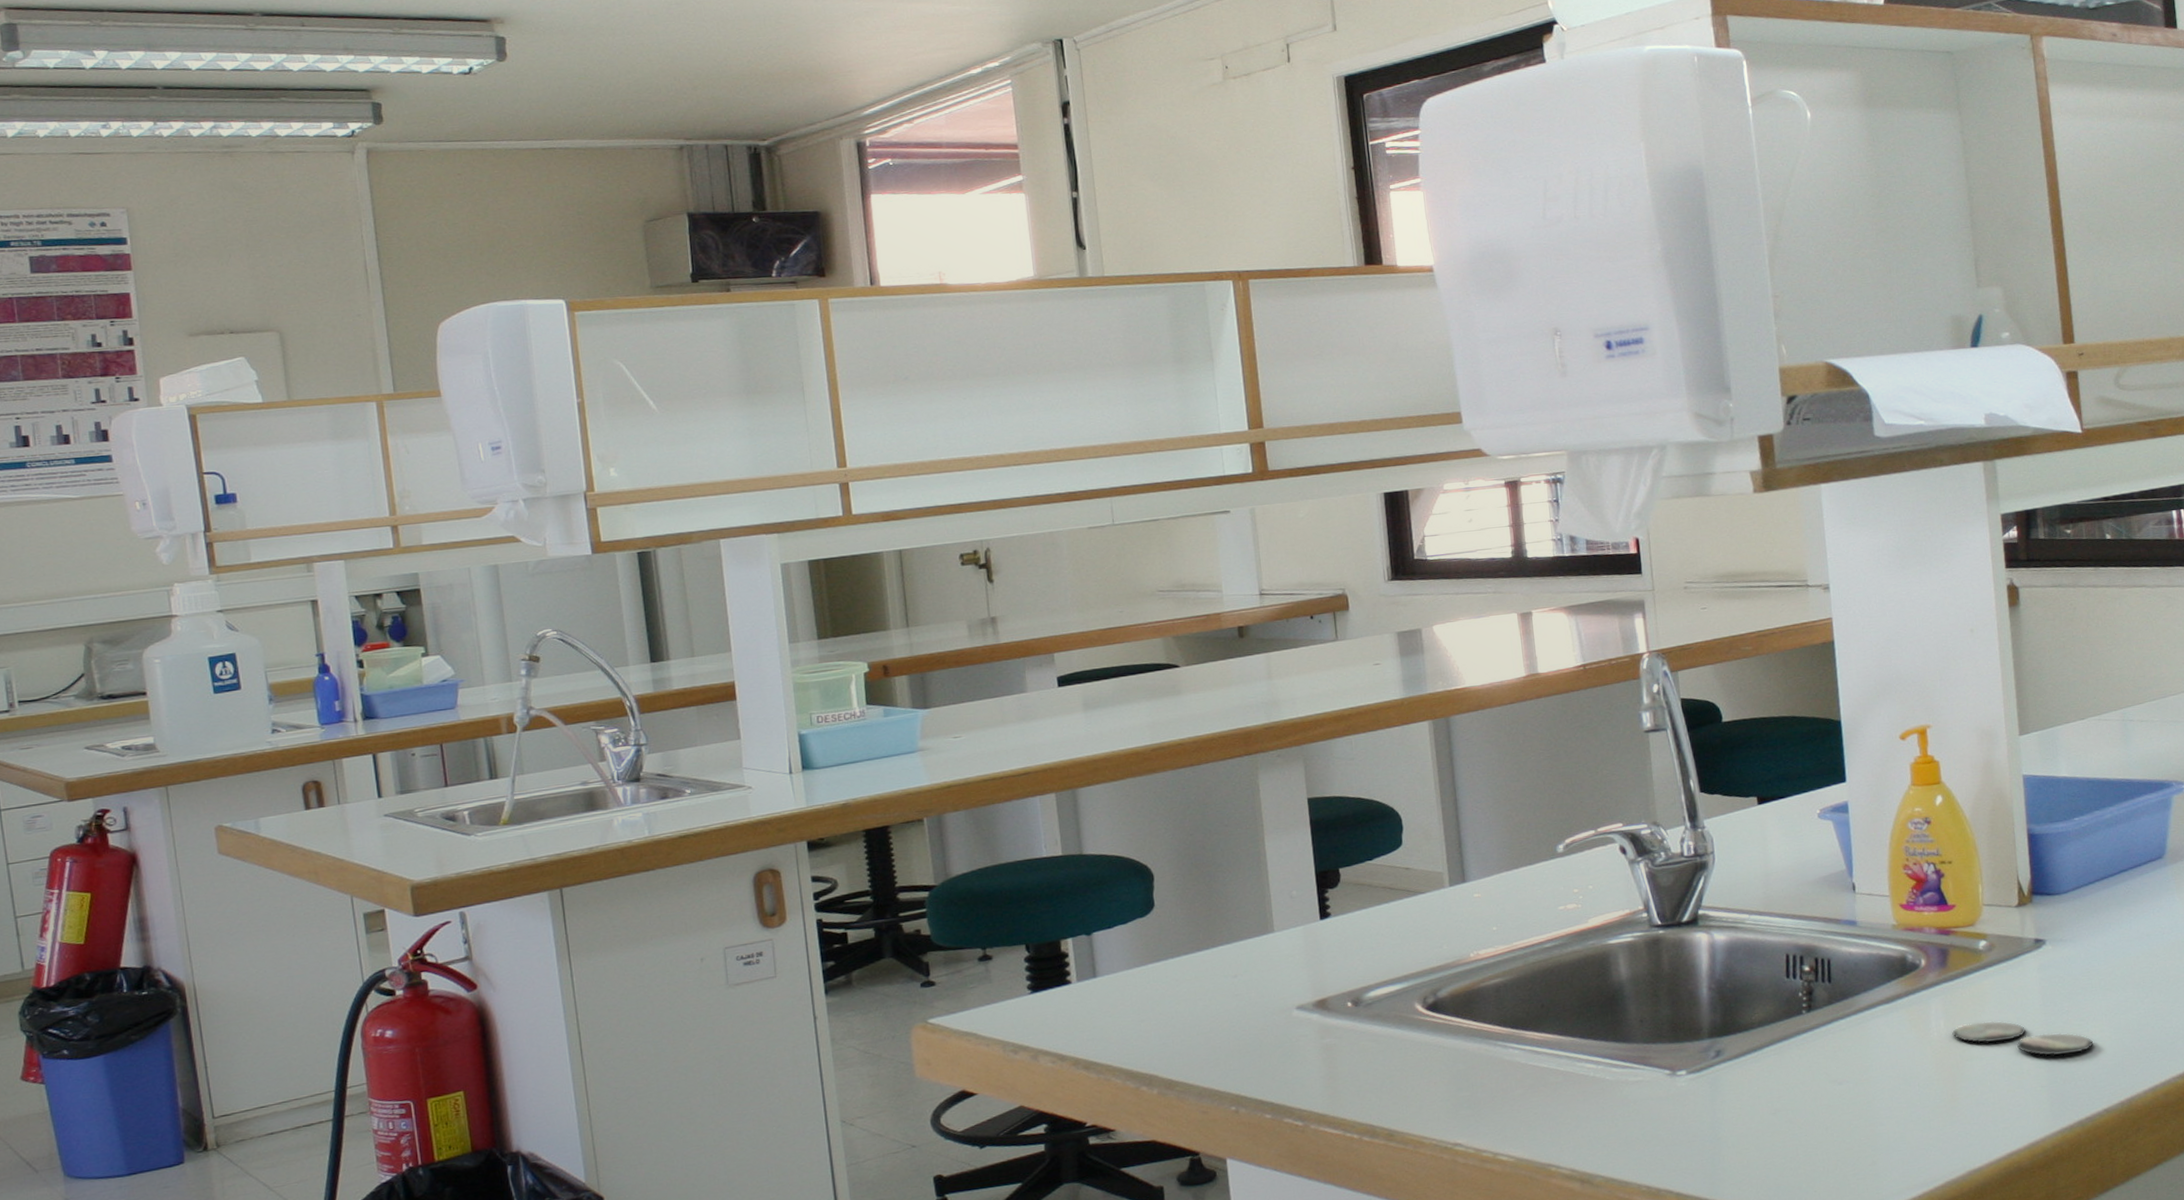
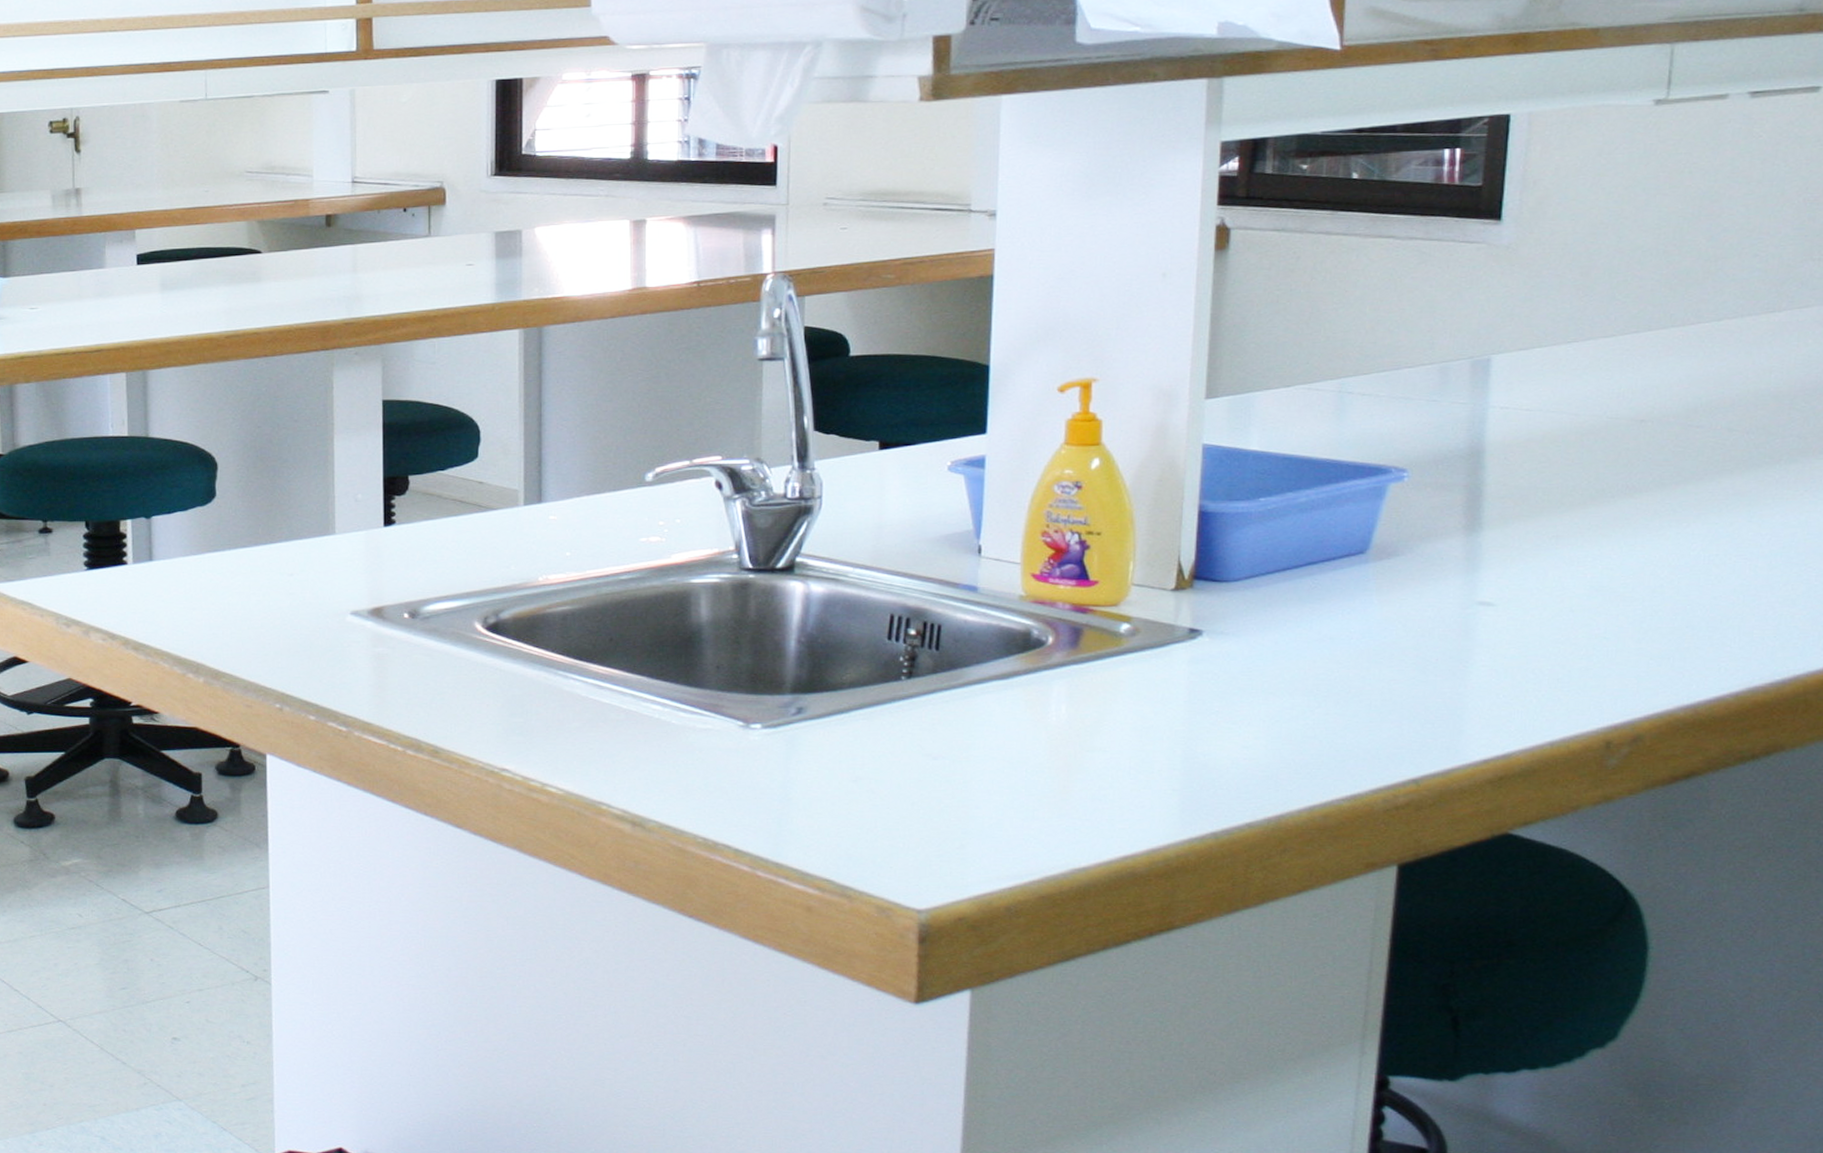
petri dish: present [1952,1021,2093,1056] -> none [1074,711,1244,759]

